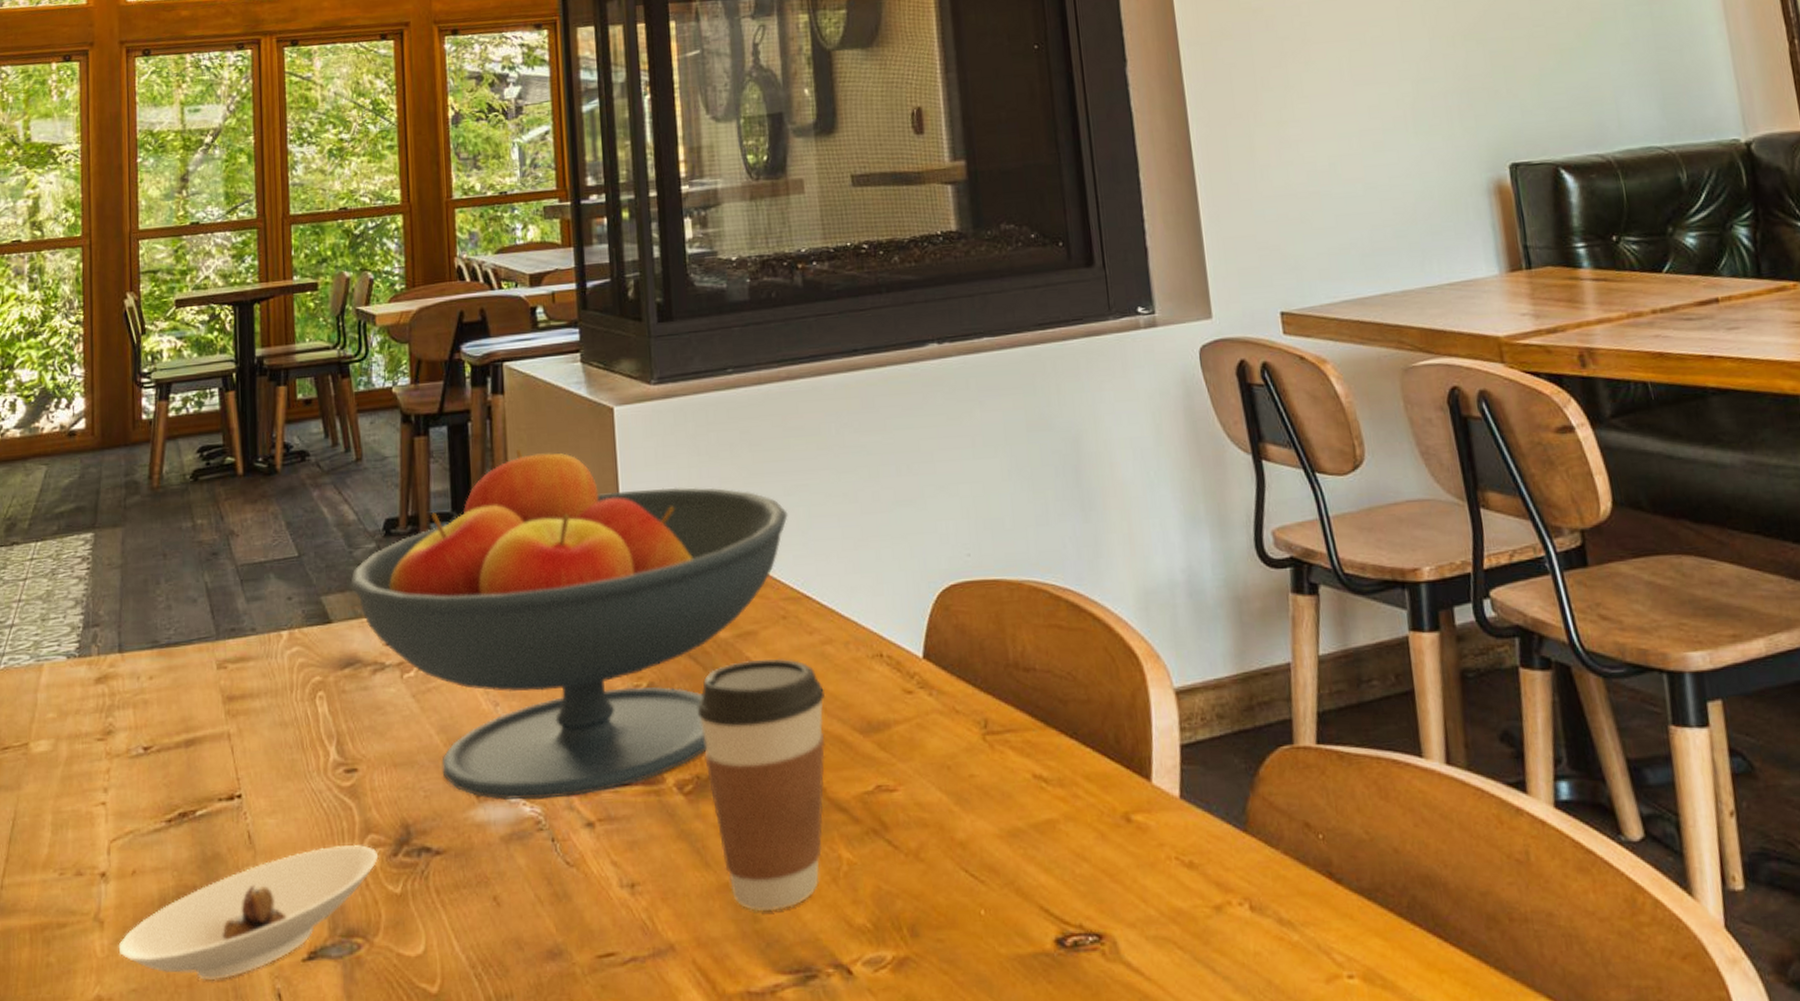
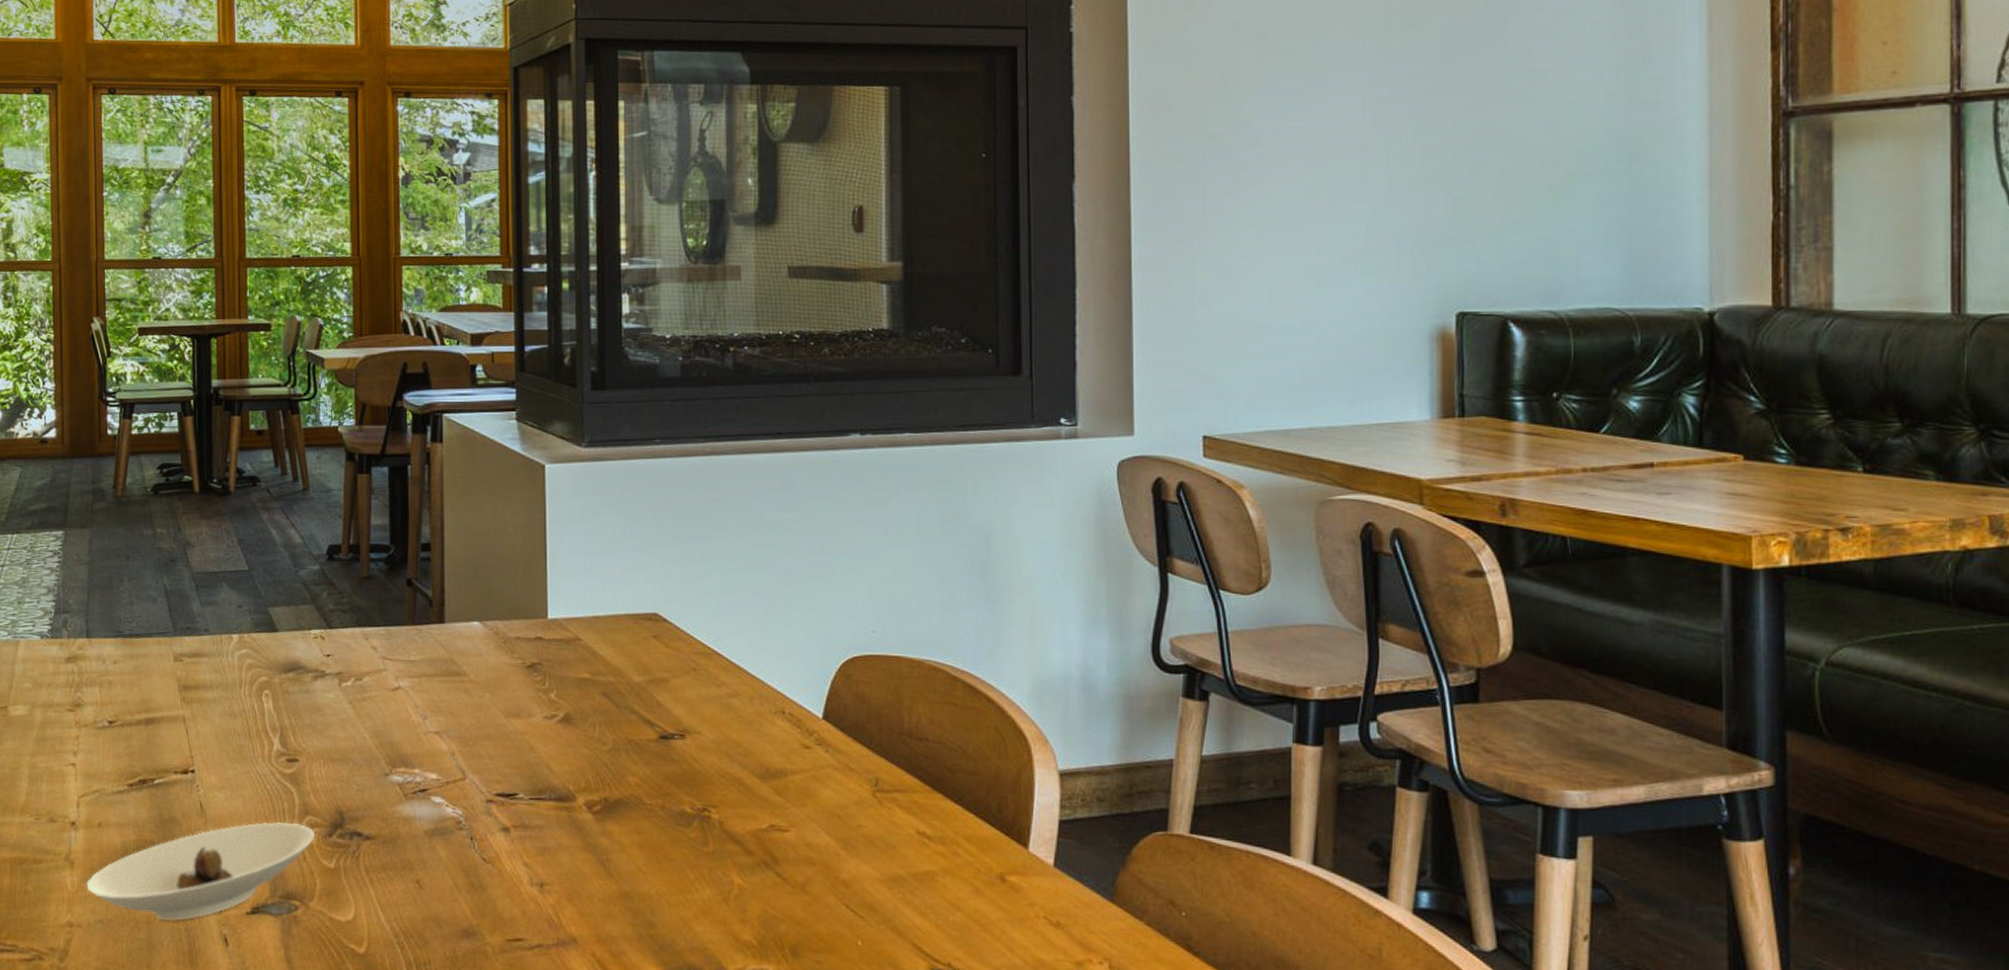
fruit bowl: present [349,448,788,800] -> none [294,493,704,804]
coffee cup: present [697,658,826,911] -> none [609,703,729,920]

